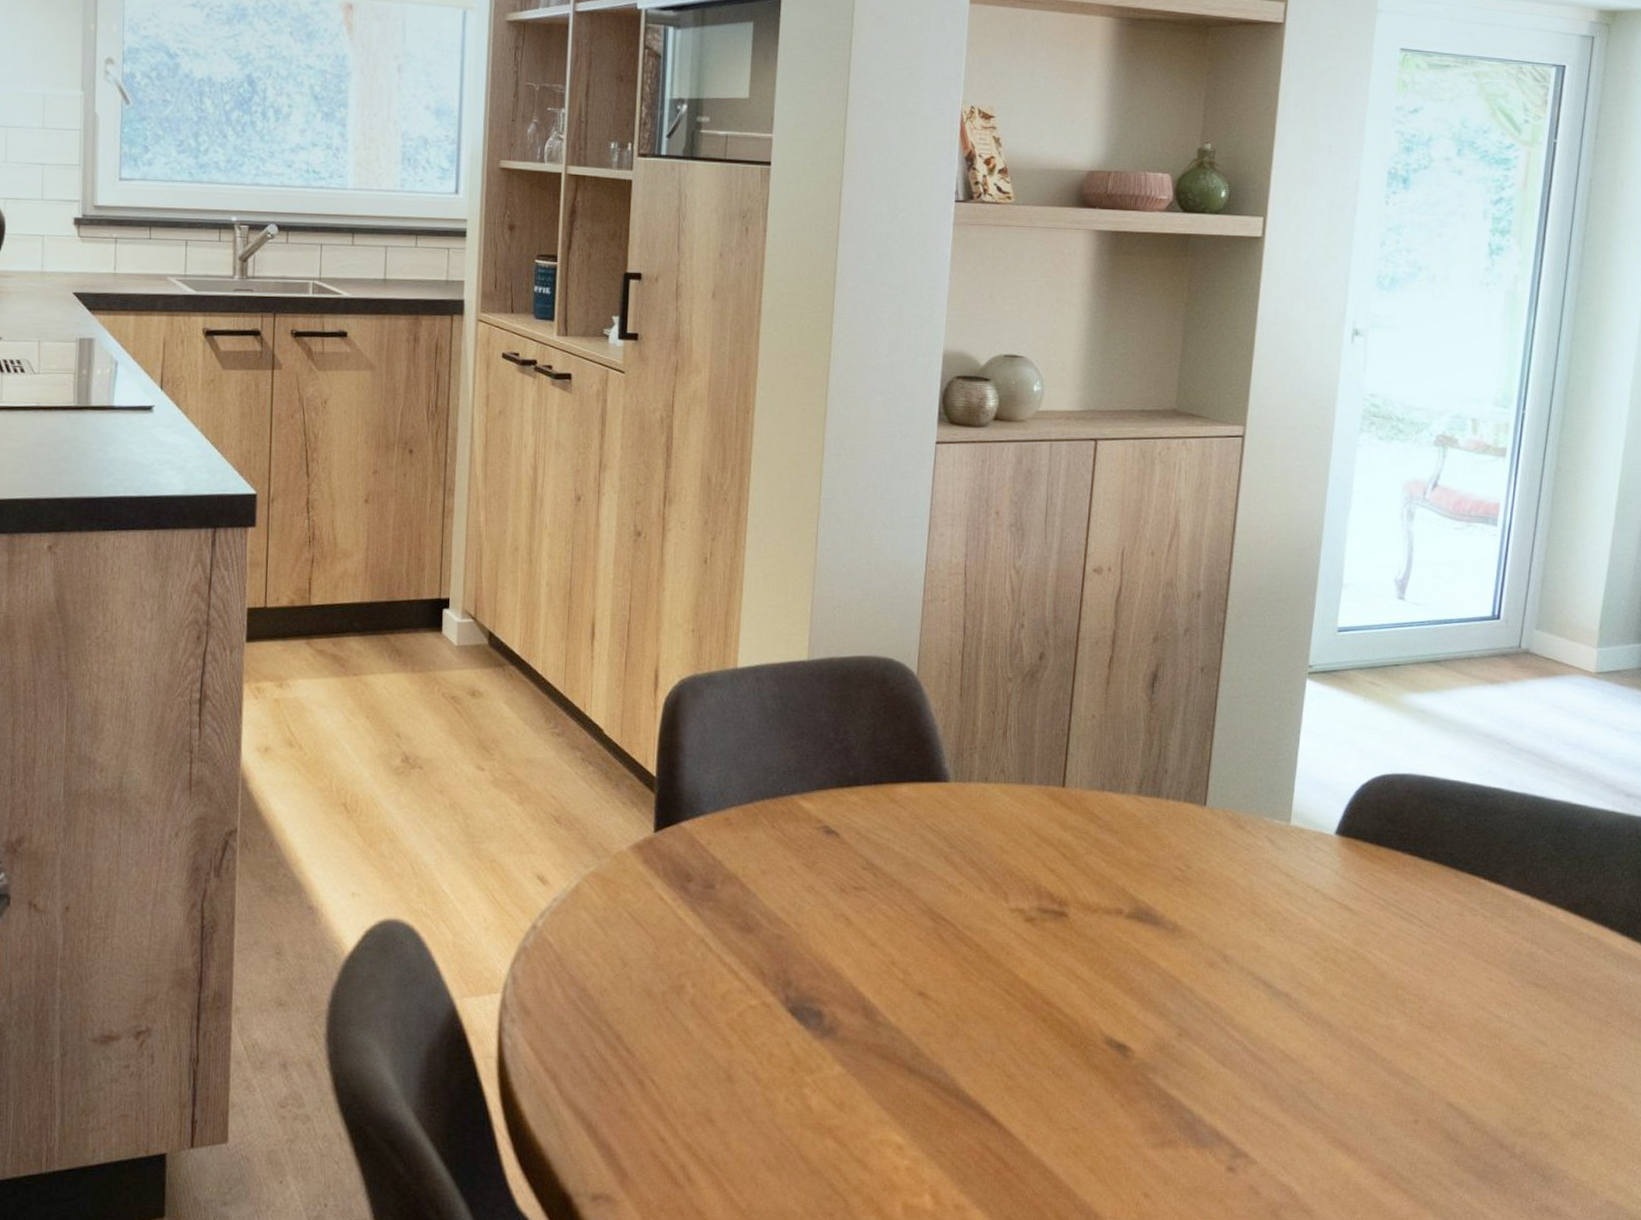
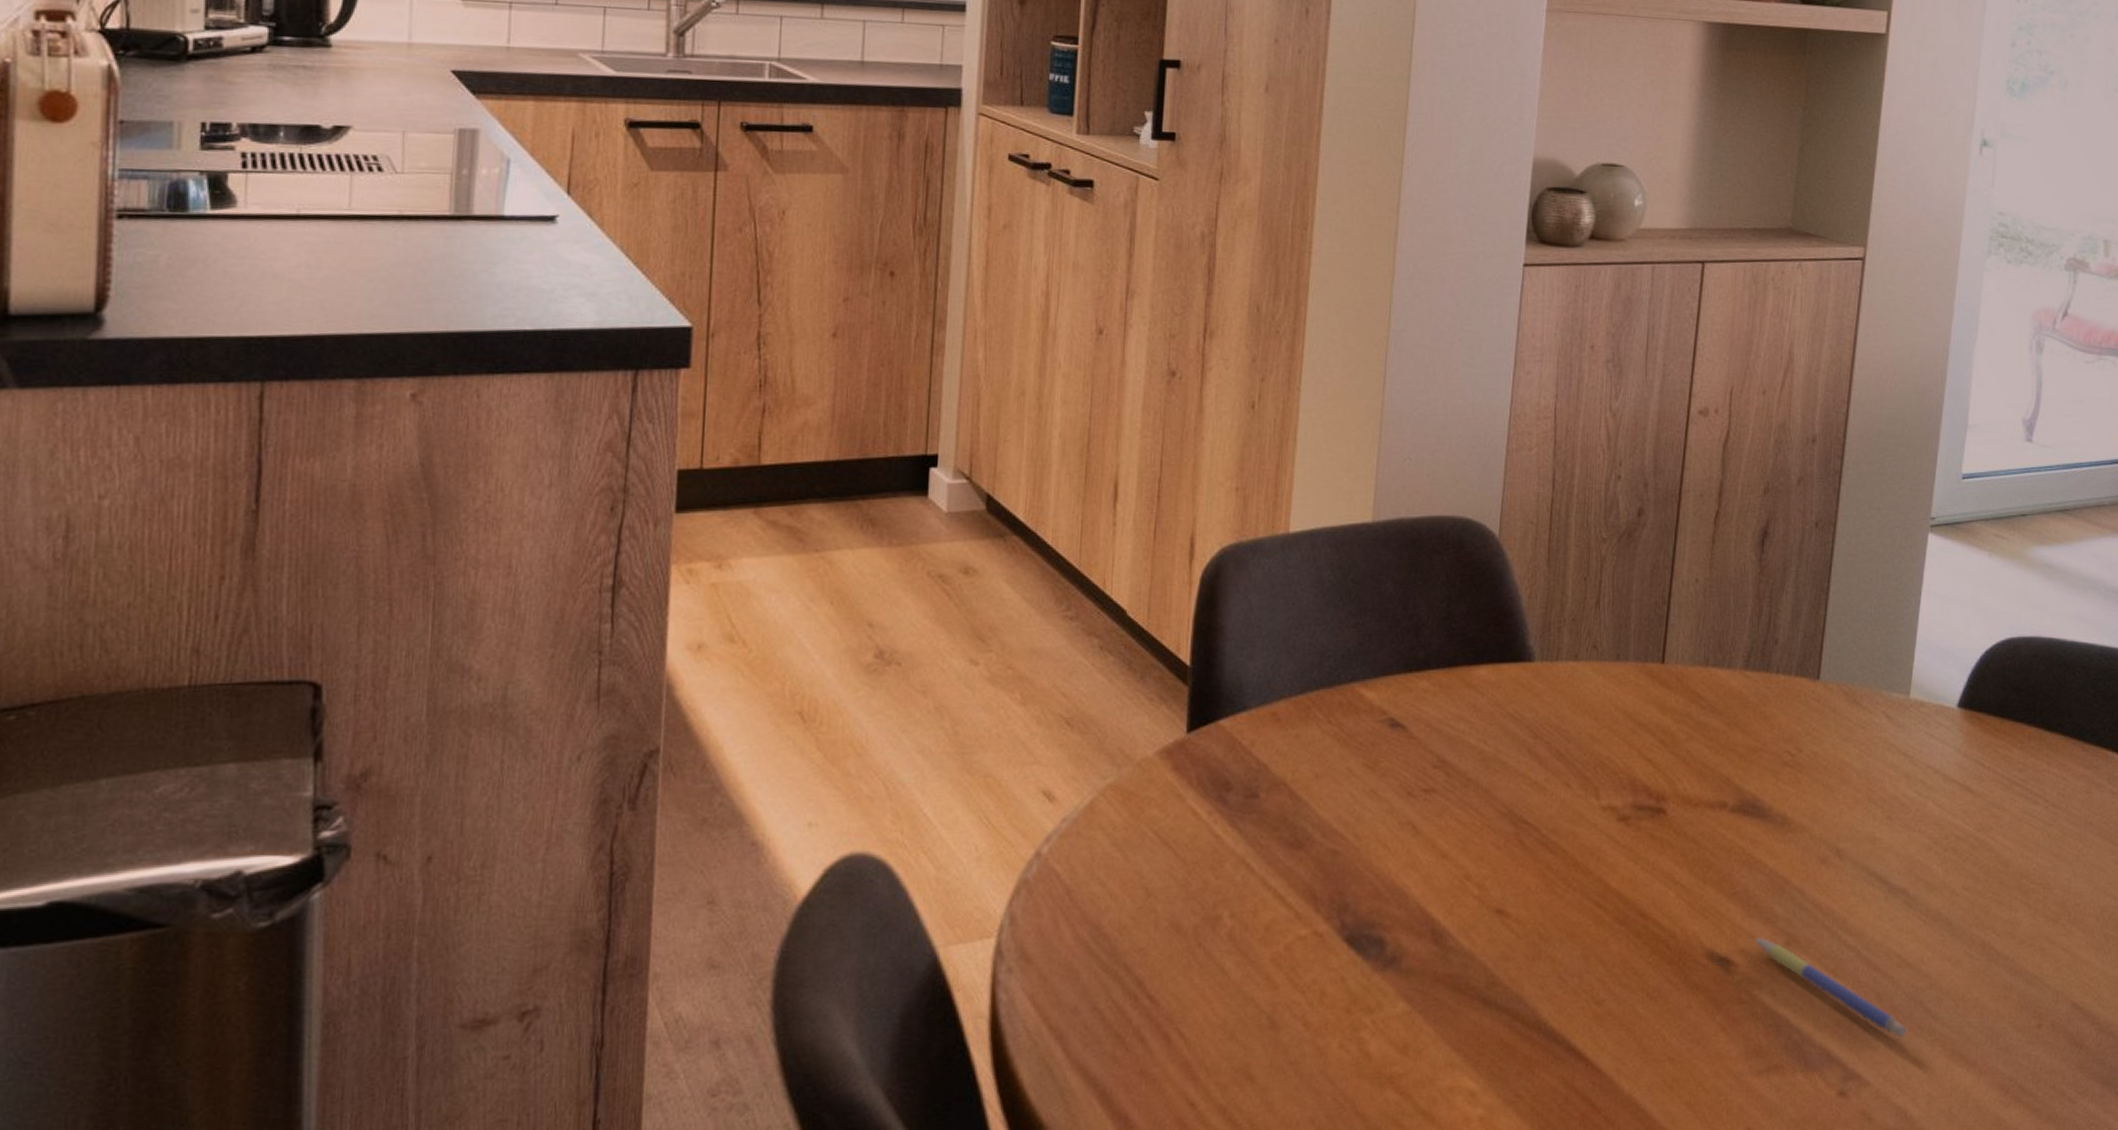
pen: none [1150,1029,1290,1124] -> present [1755,938,1907,1038]

